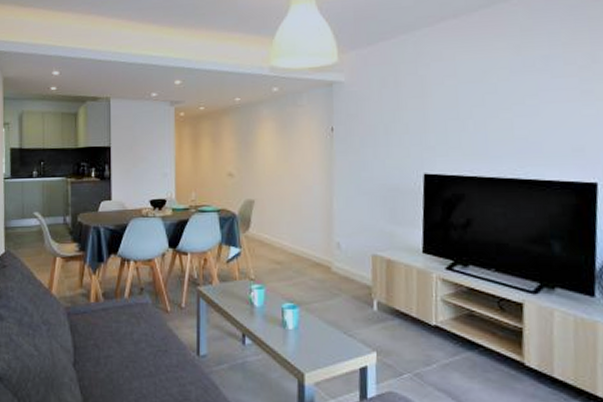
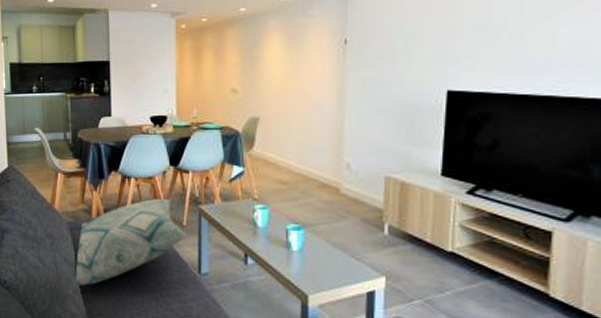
decorative pillow: none [72,281,185,373] -> present [75,199,186,286]

